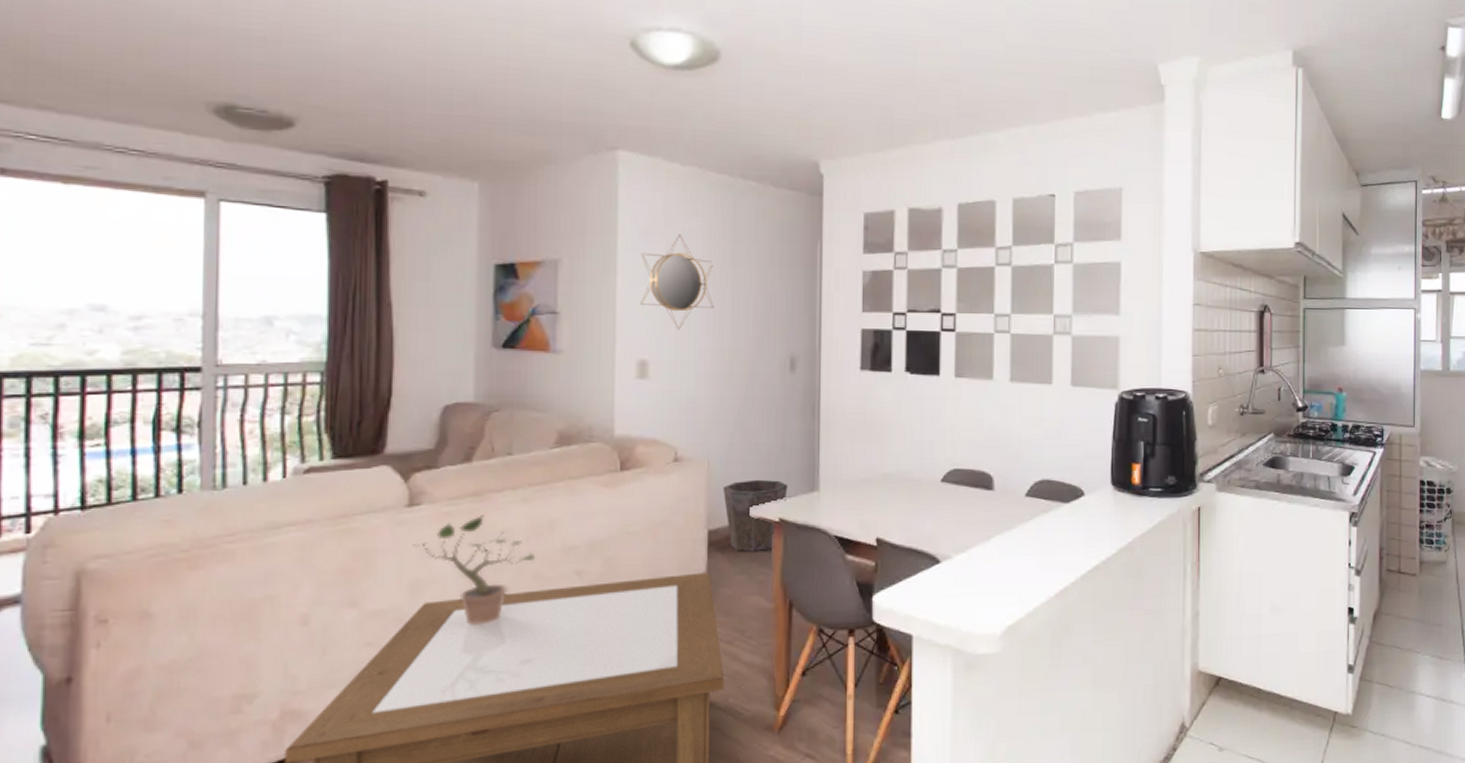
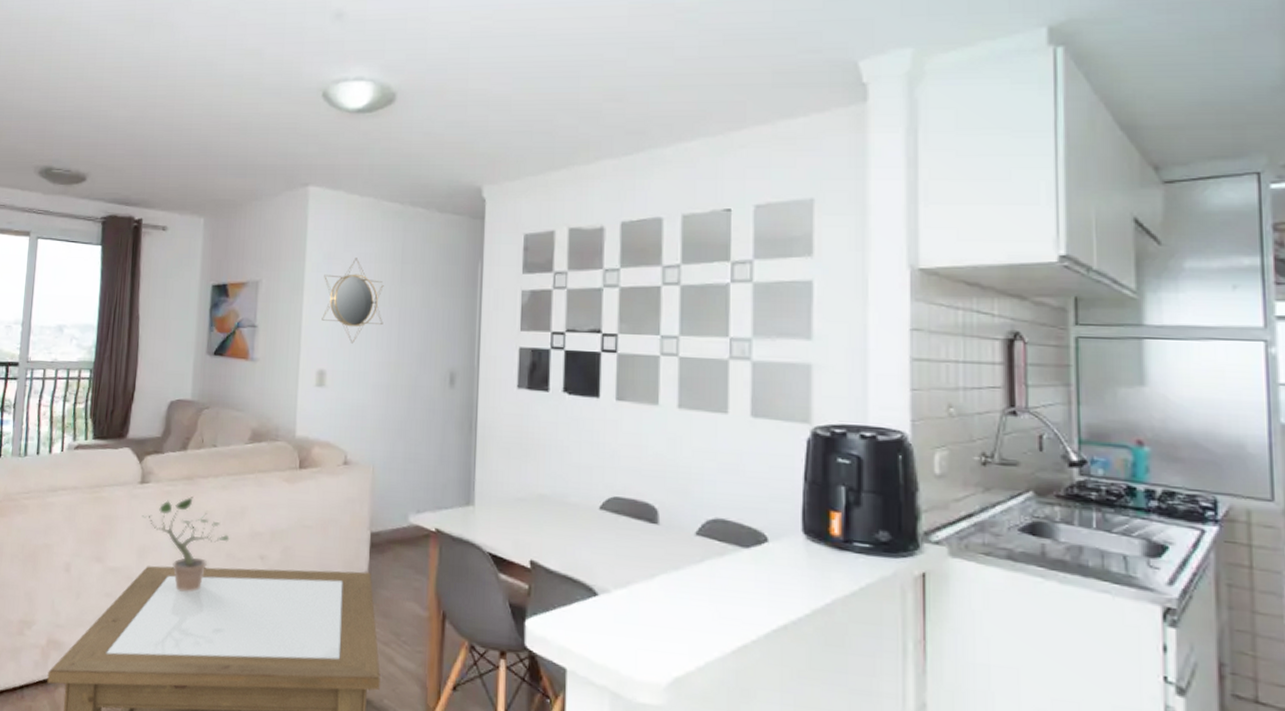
waste bin: present [722,479,788,552] -> none [385,488,444,559]

